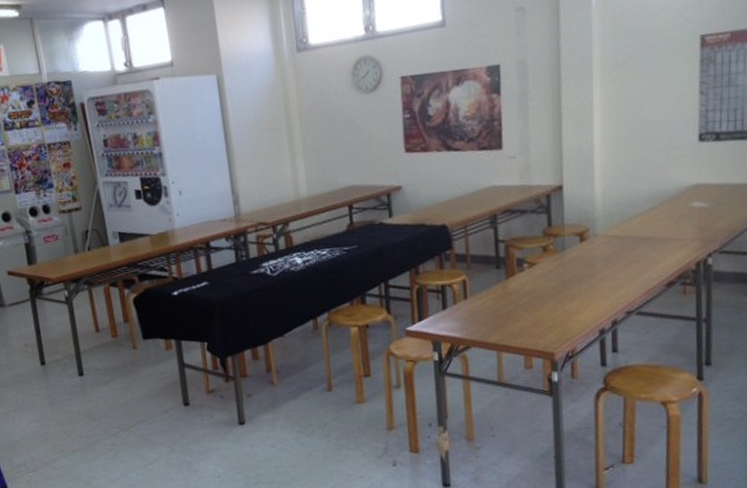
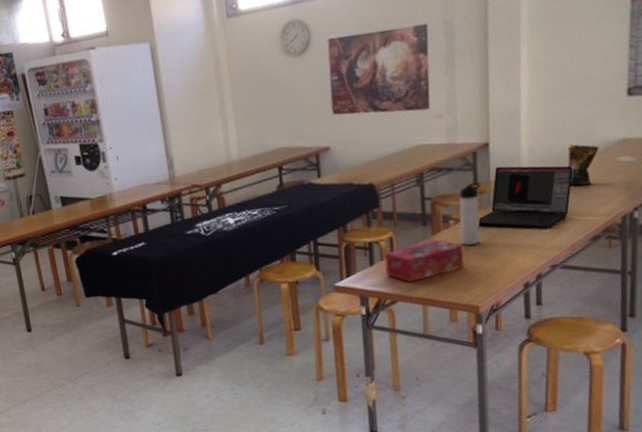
tissue box: none [457,283,539,328] -> present [384,239,465,283]
thermos bottle: none [533,225,555,290] -> present [458,182,481,246]
laptop: none [552,209,647,274] -> present [478,165,573,229]
snack bag: none [641,188,672,231] -> present [567,144,599,186]

